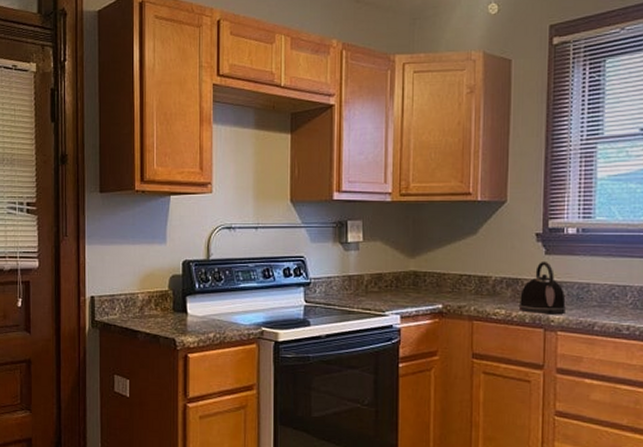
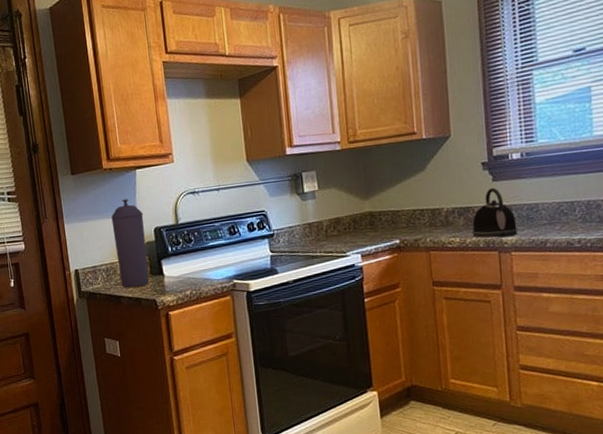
canister: none [137,226,173,323] -> present [111,198,150,288]

